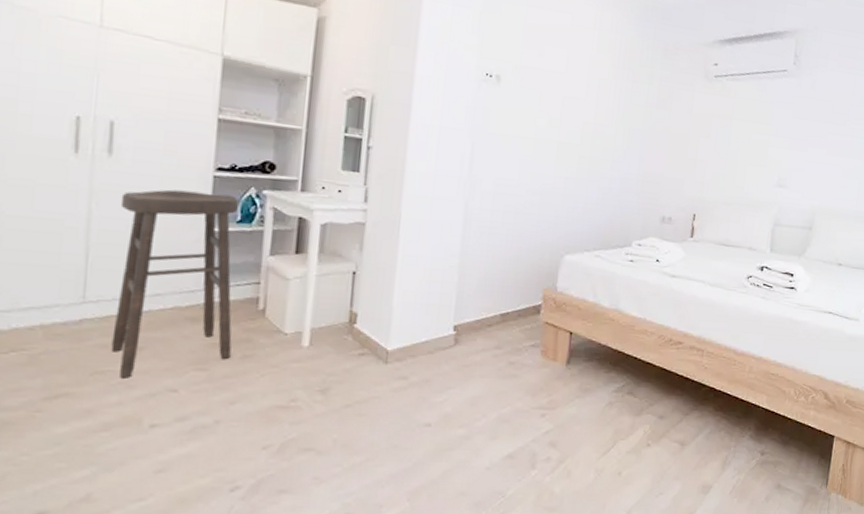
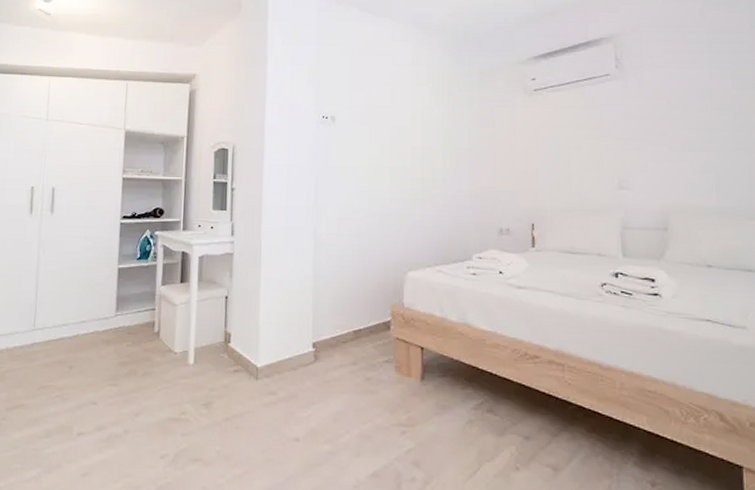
stool: present [111,189,240,378] -> none [51,236,139,392]

